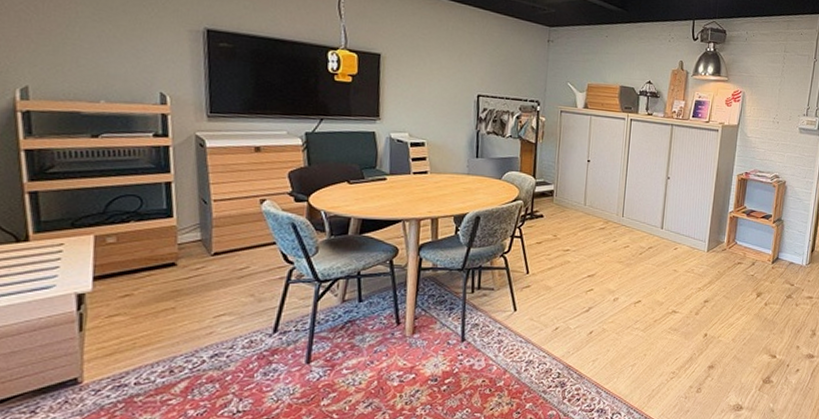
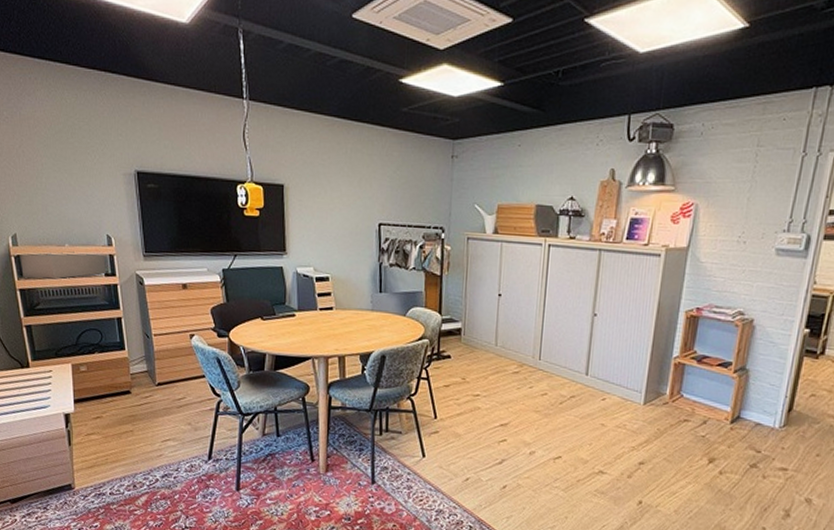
decorative box: none [30,109,157,139] -> present [20,251,107,280]

